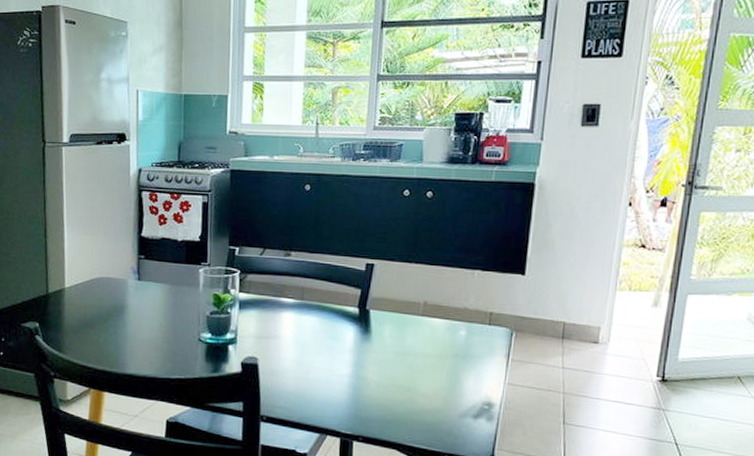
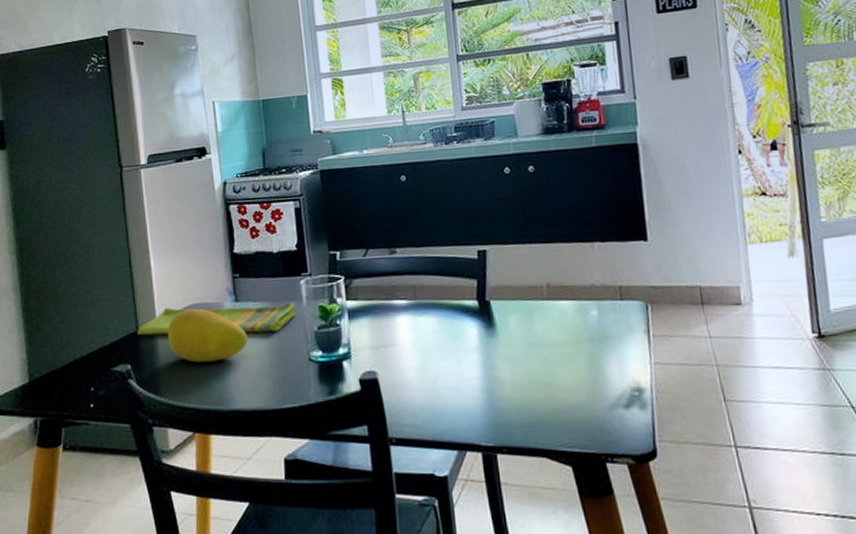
dish towel: none [47,277,193,312] -> present [137,303,296,336]
fruit: none [73,281,146,330] -> present [167,308,248,363]

